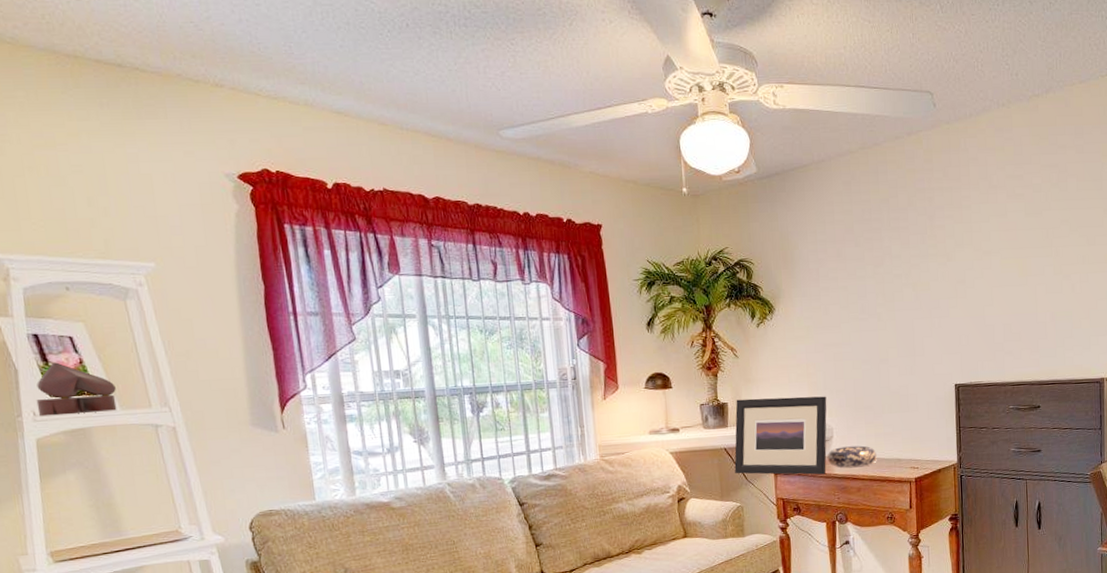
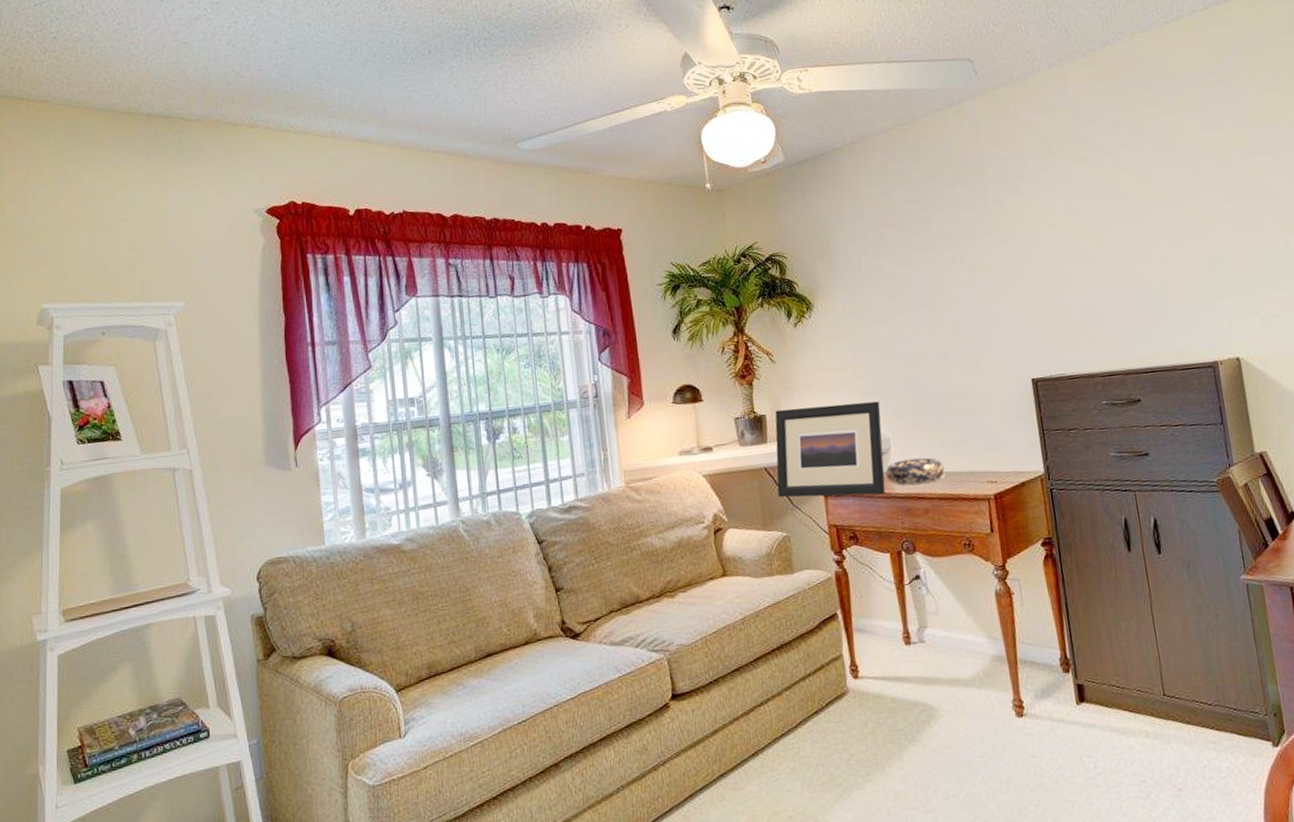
decorative box: present [36,362,117,417] -> none [65,408,139,465]

